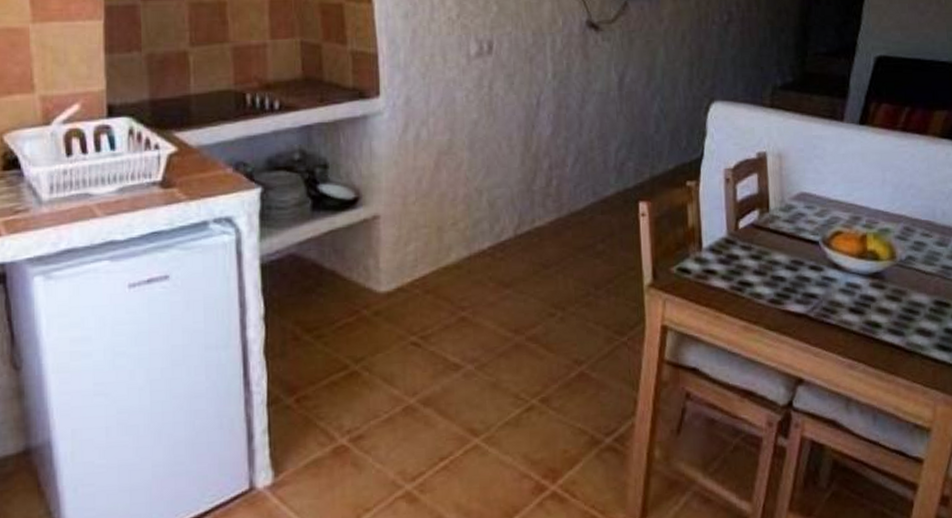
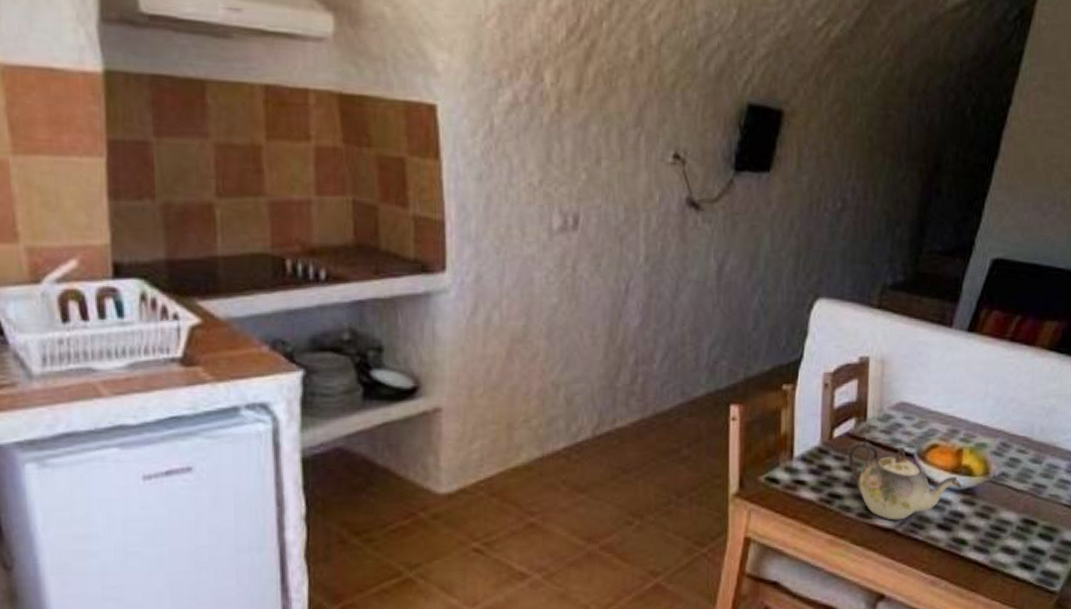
teapot: none [755,230,870,306] -> present [848,440,962,520]

